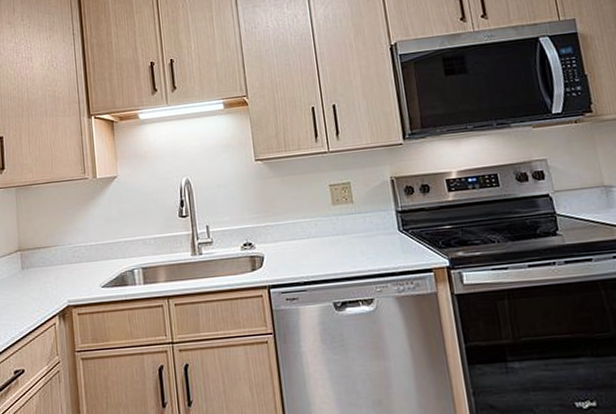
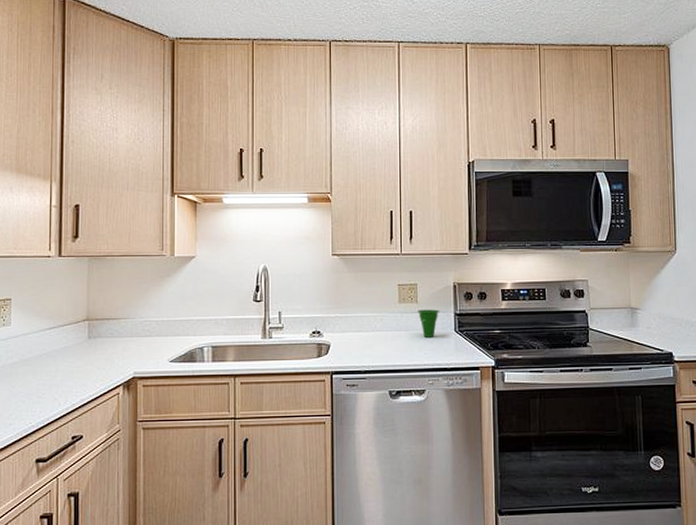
cup: none [353,208,380,240] -> present [417,309,440,337]

